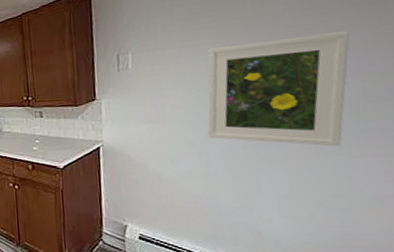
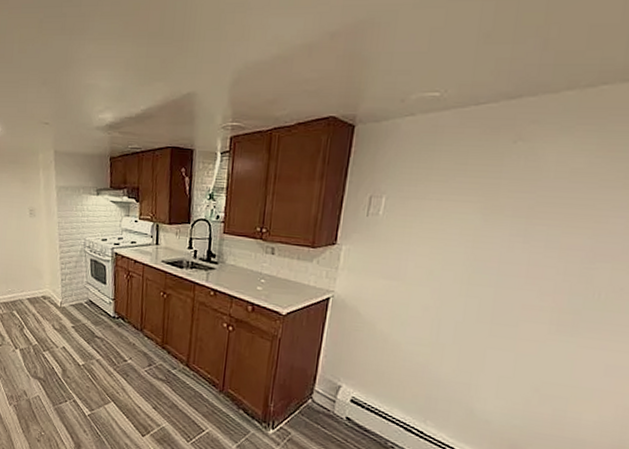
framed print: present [207,31,350,147] -> none [445,207,612,334]

